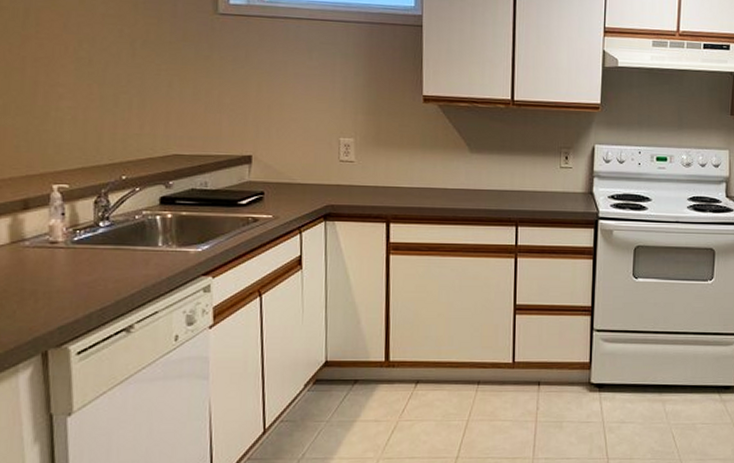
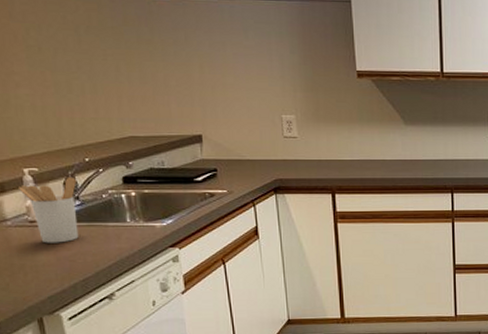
utensil holder: none [44,195,108,267] -> present [19,176,79,243]

